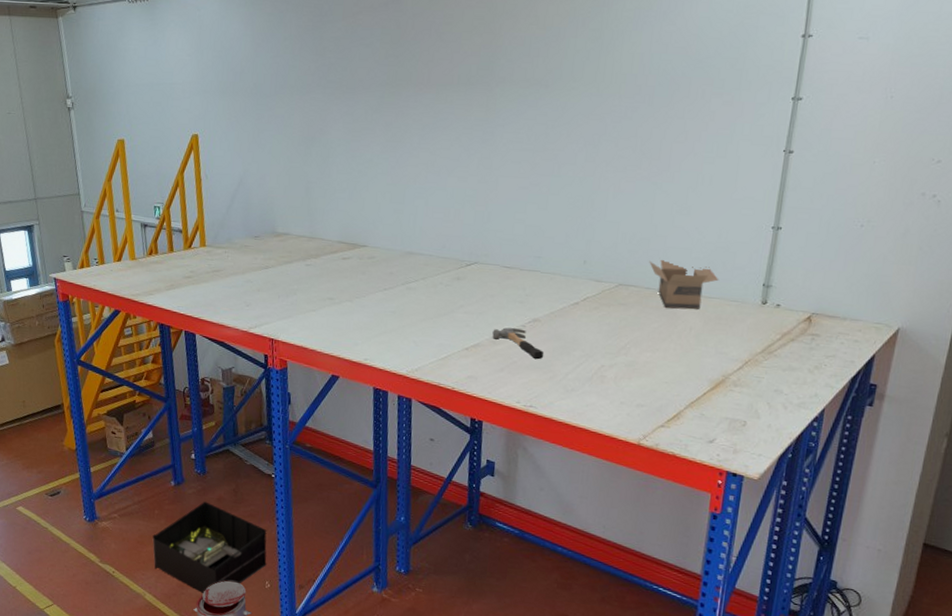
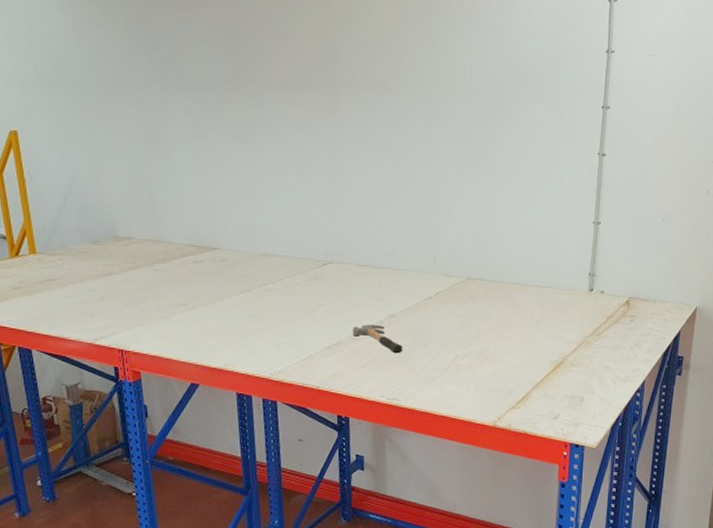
cardboard box: present [649,260,719,310] -> none [492,254,553,299]

